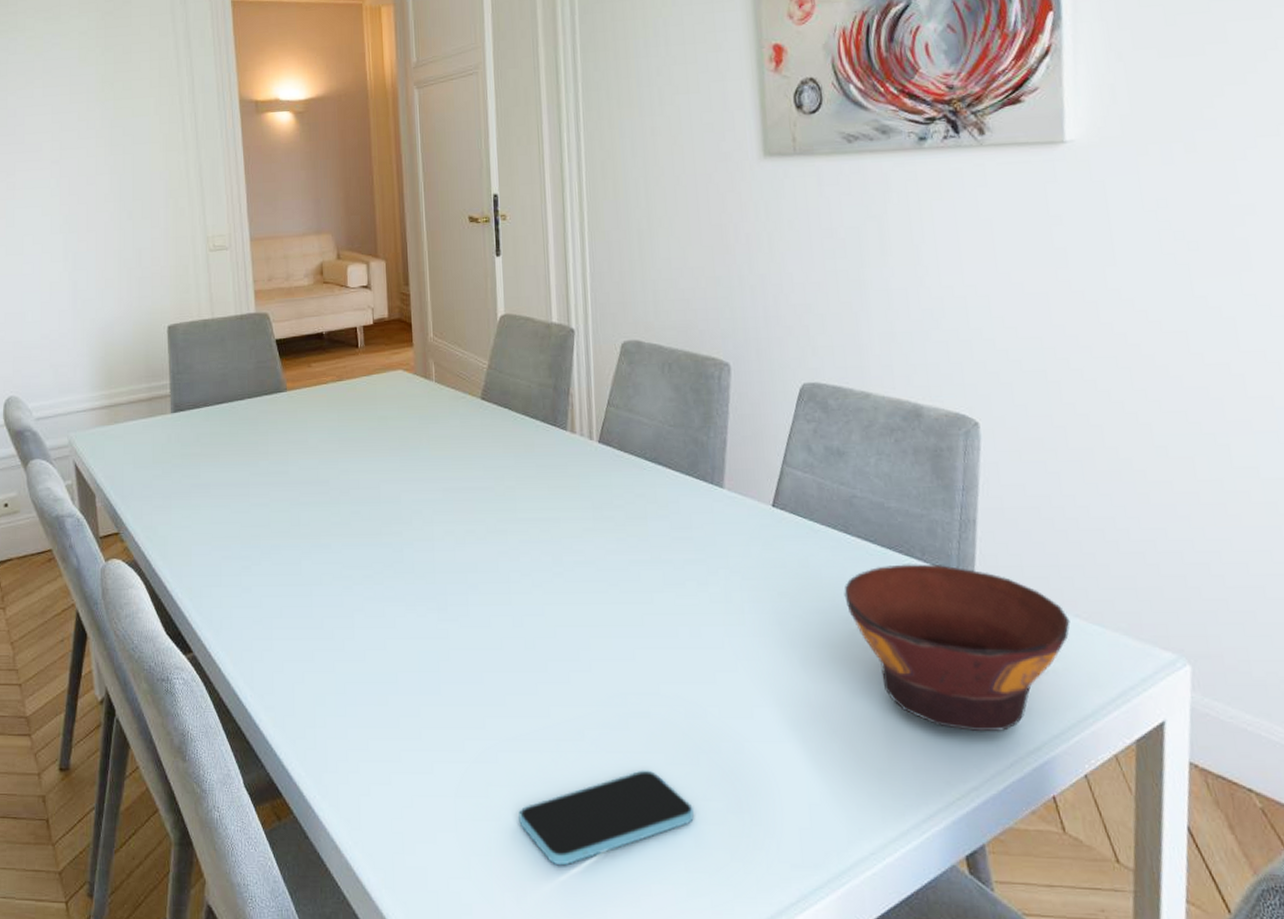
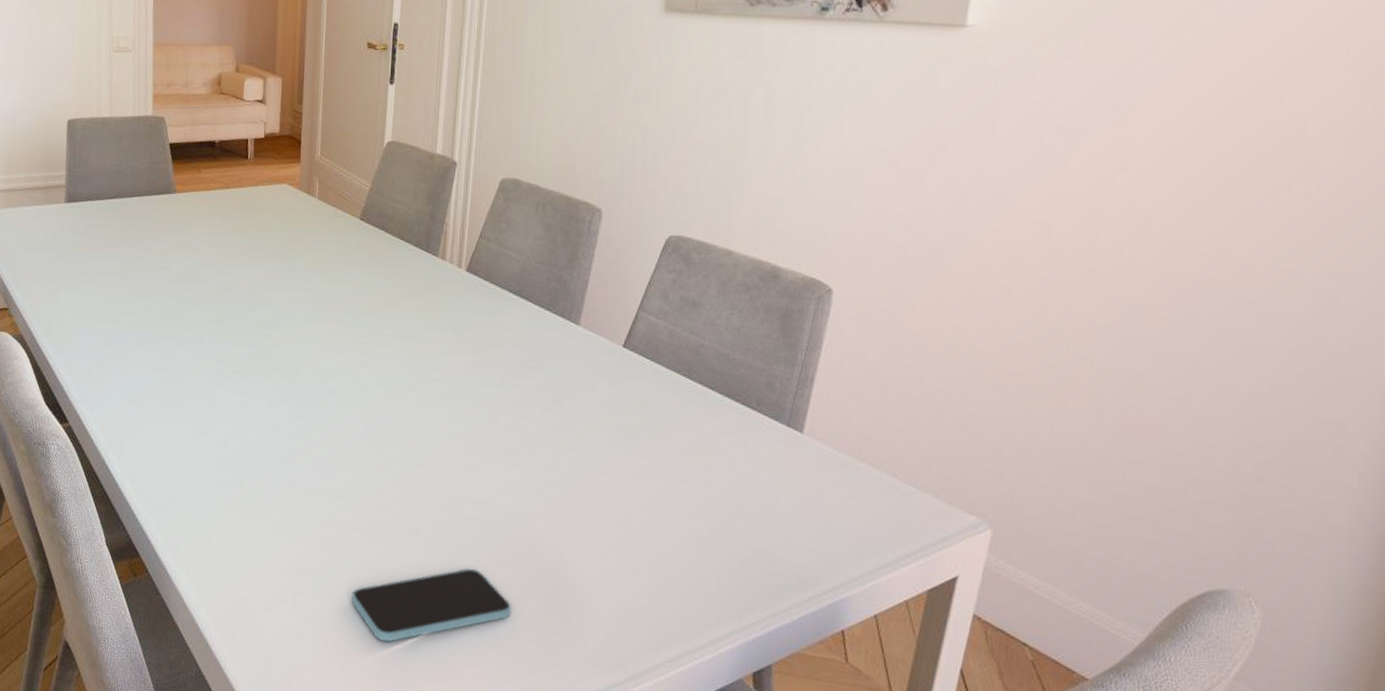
bowl: present [844,564,1070,732] -> none [678,411,886,570]

